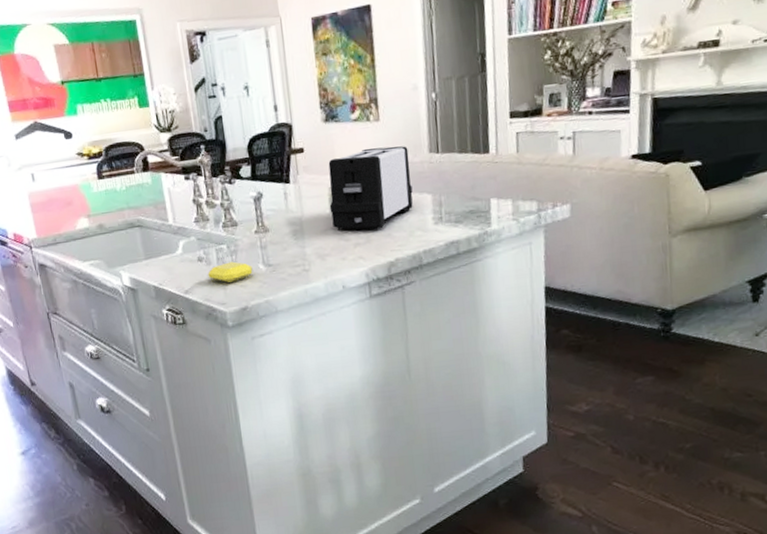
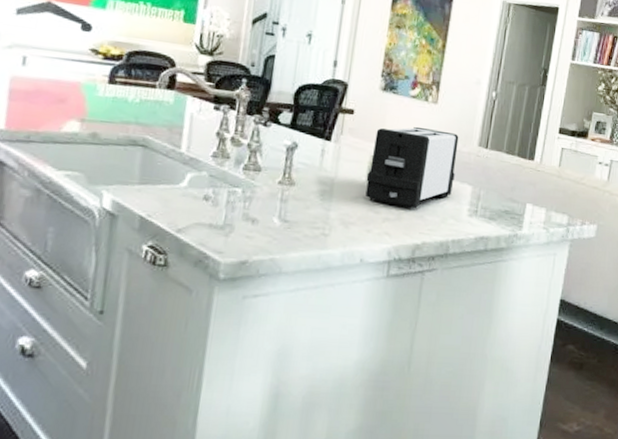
soap bar: present [208,261,253,283] -> none [210,207,265,232]

